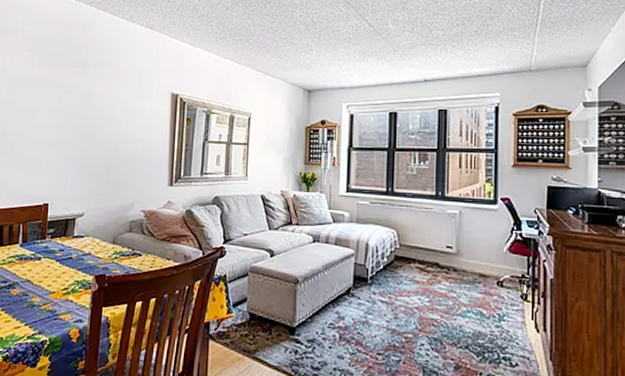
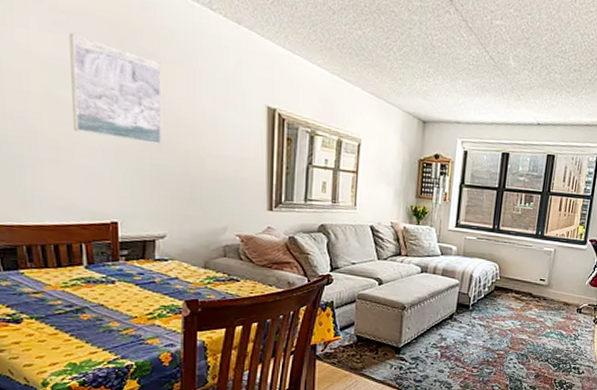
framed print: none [25,54,92,134] -> present [69,32,162,144]

